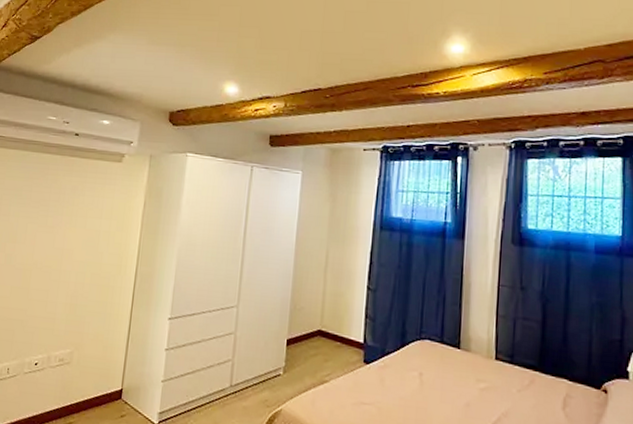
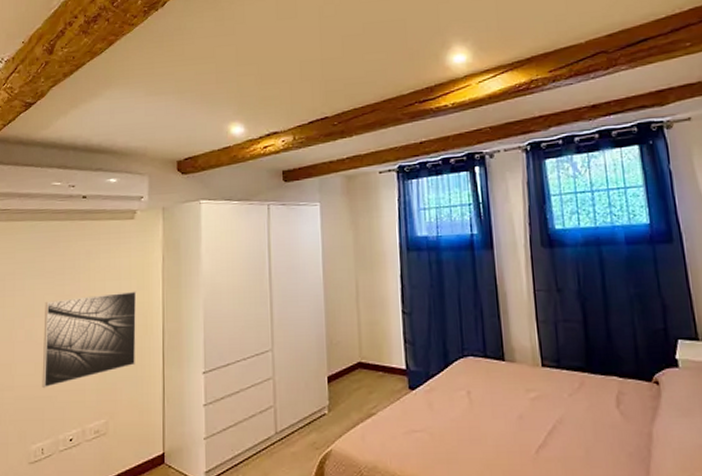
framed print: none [15,229,116,312] -> present [42,291,137,387]

